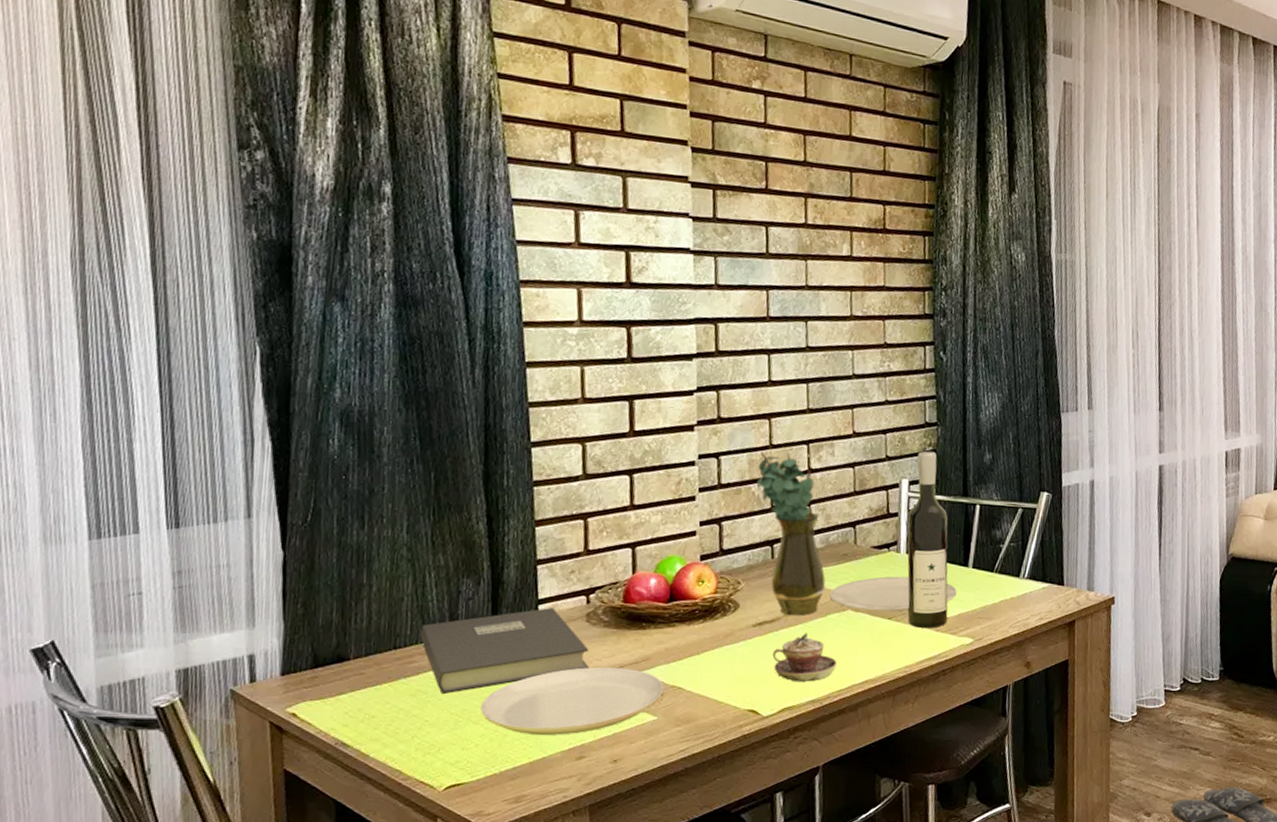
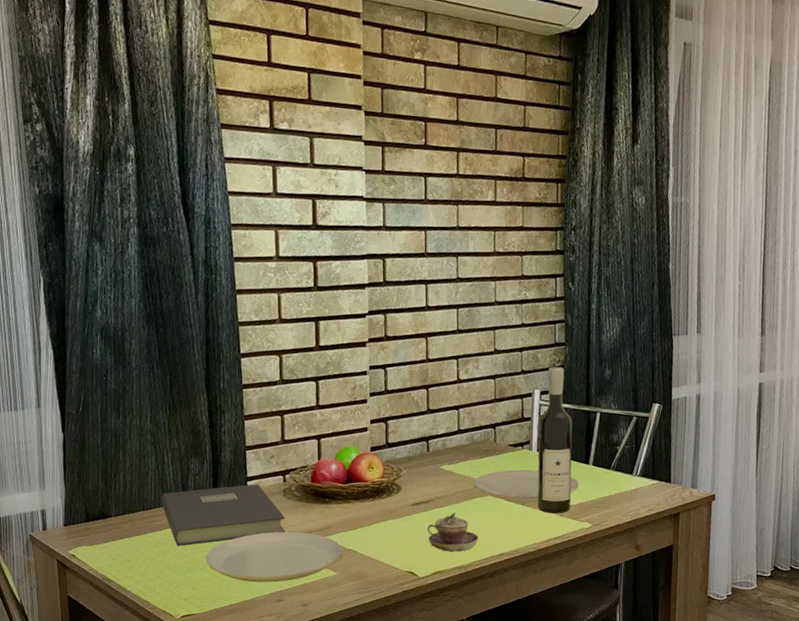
vase: present [756,450,826,616] -> none [415,364,471,499]

